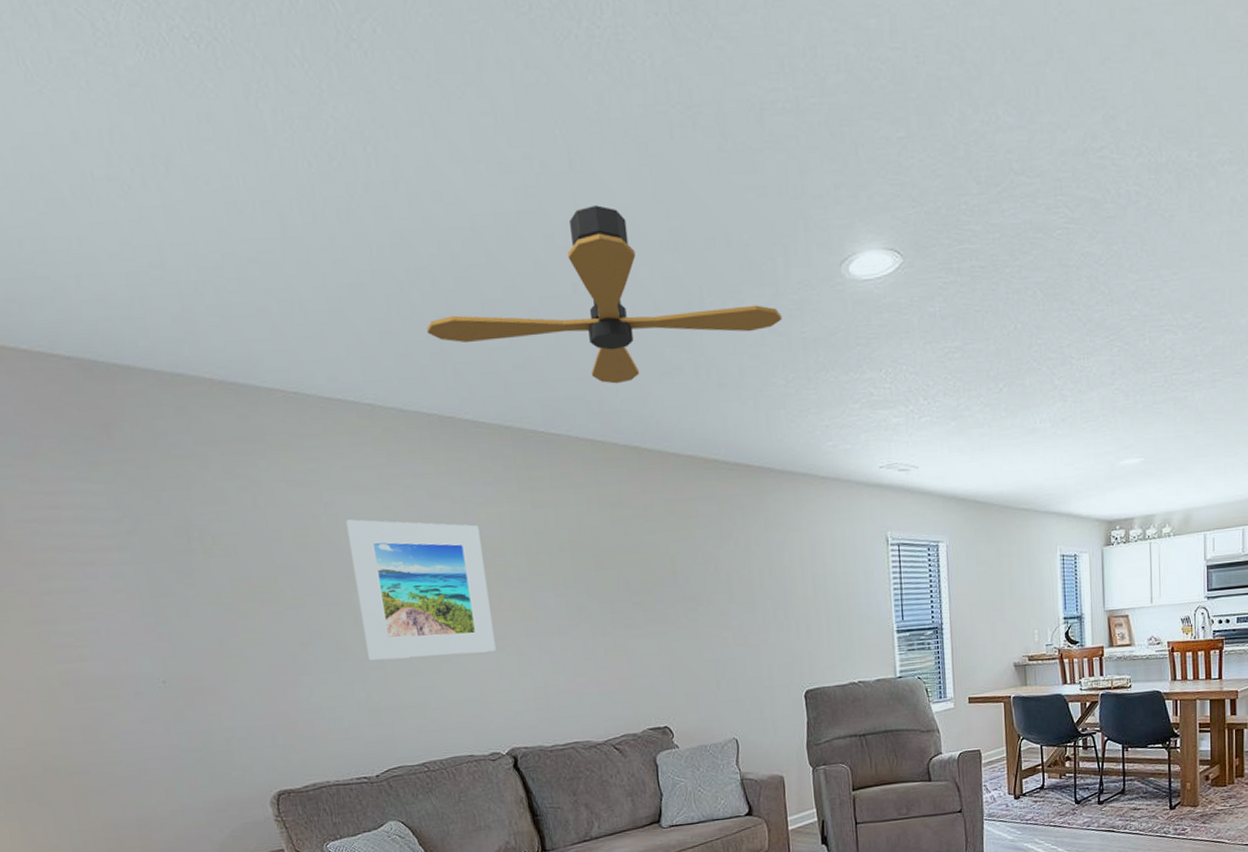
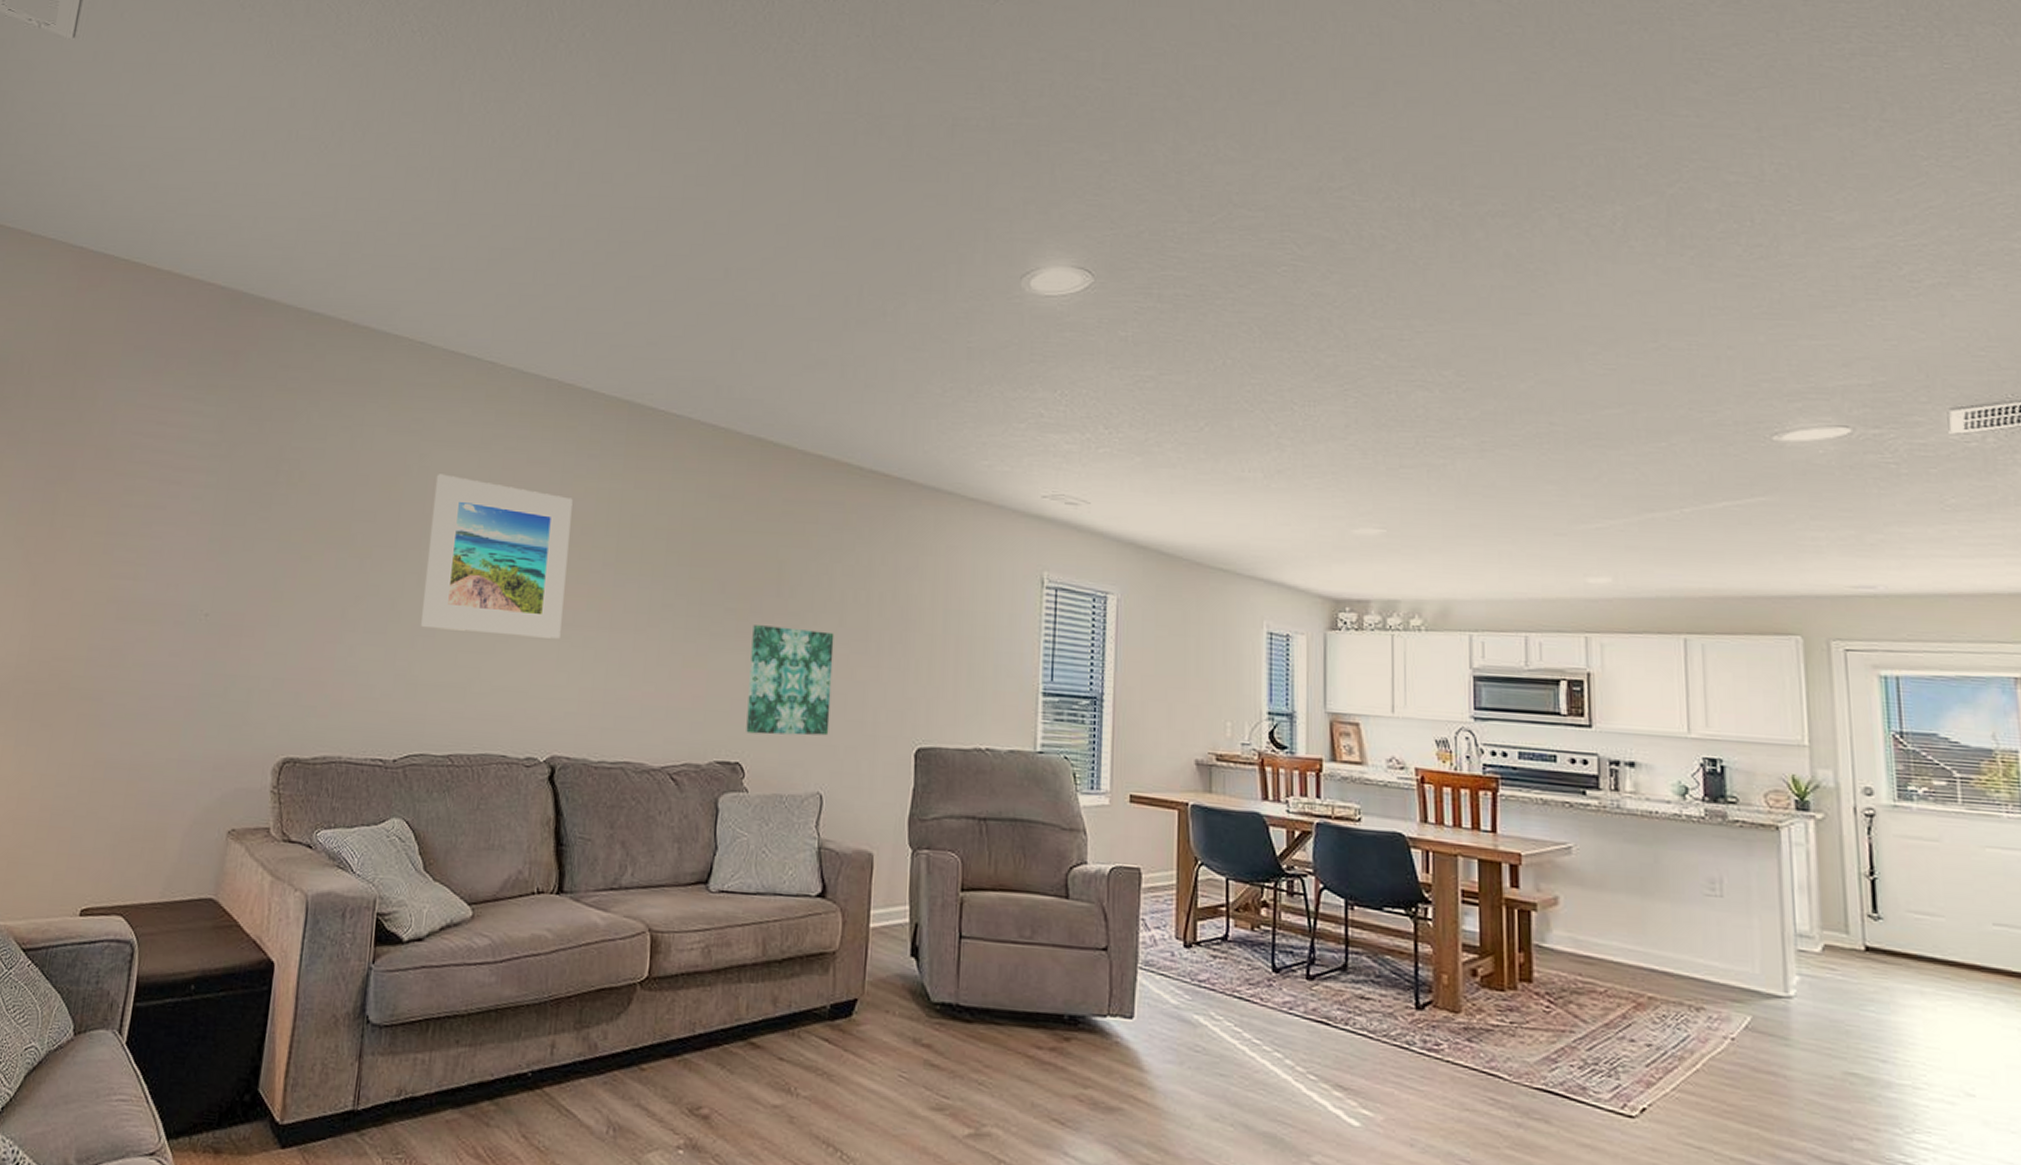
ceiling fan: present [426,205,782,384] -> none [566,198,948,372]
wall art: none [659,609,735,702] -> present [746,625,835,736]

